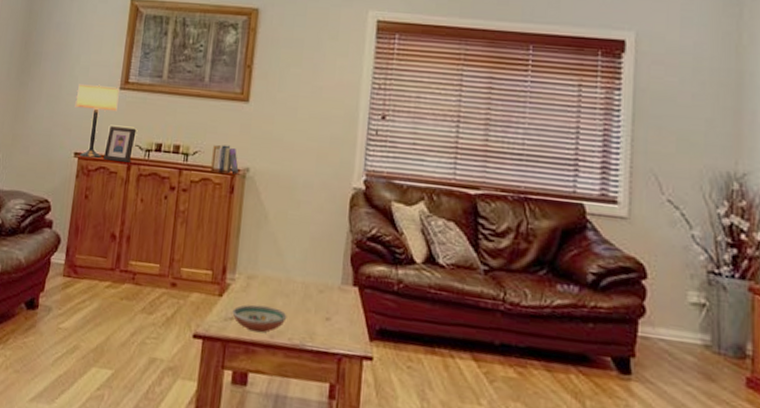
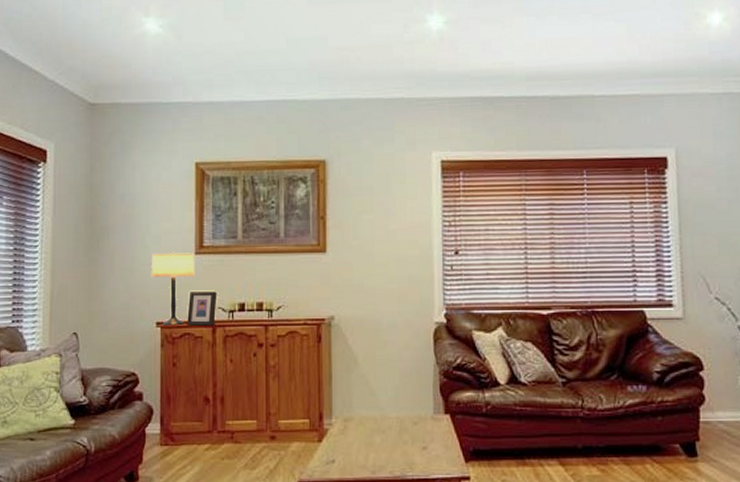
books: present [211,144,239,175] -> none [296,297,324,324]
decorative bowl: present [232,304,287,333] -> none [333,445,386,471]

